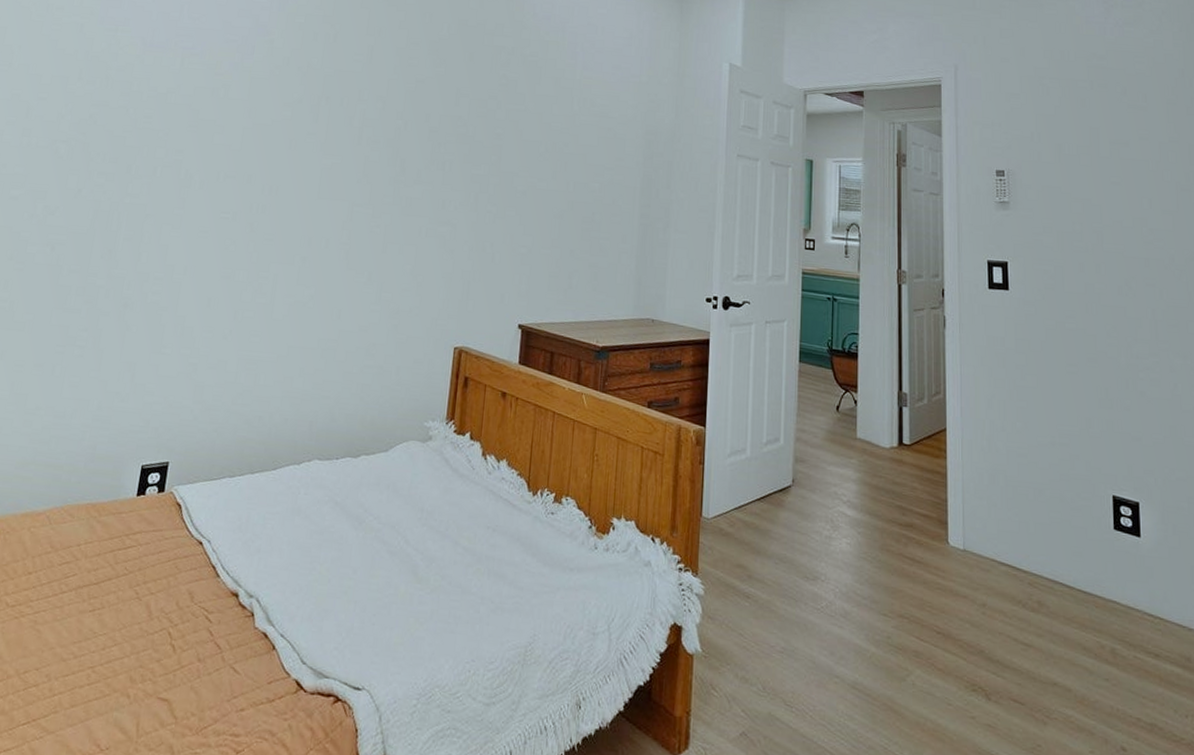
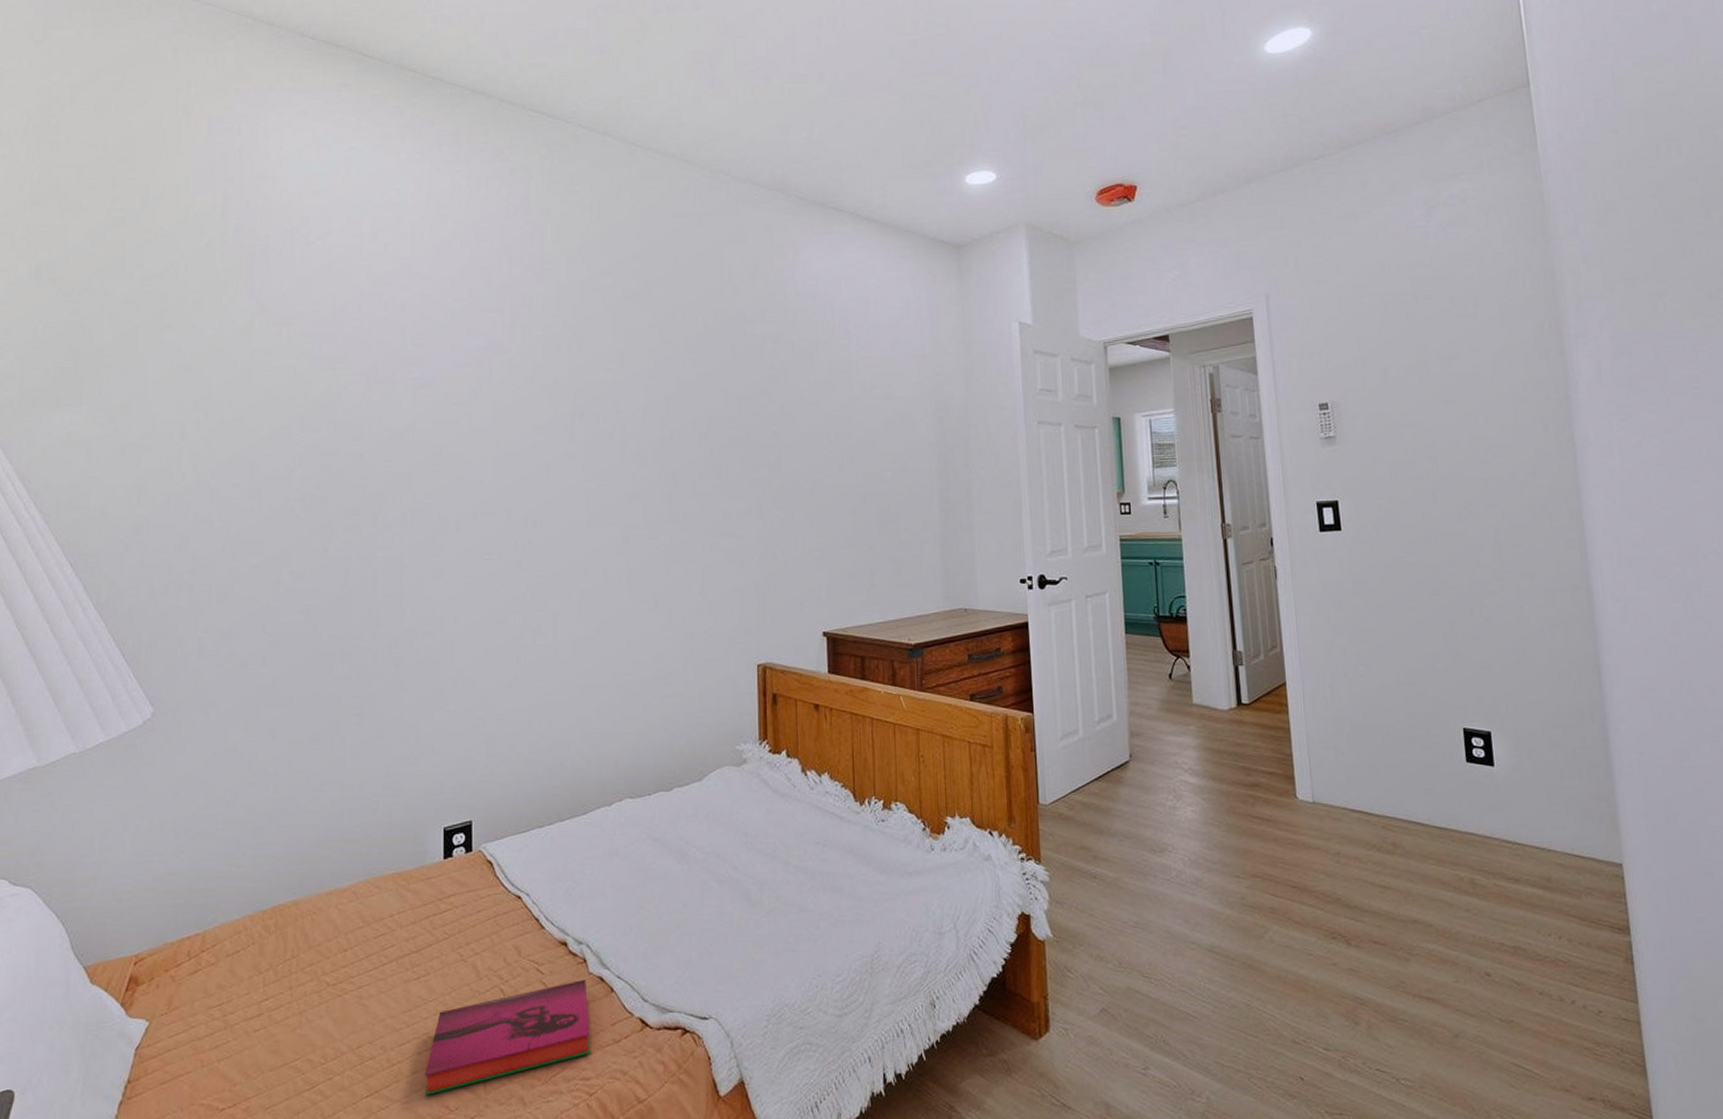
hardback book: none [79,632,251,731] -> present [424,979,590,1095]

